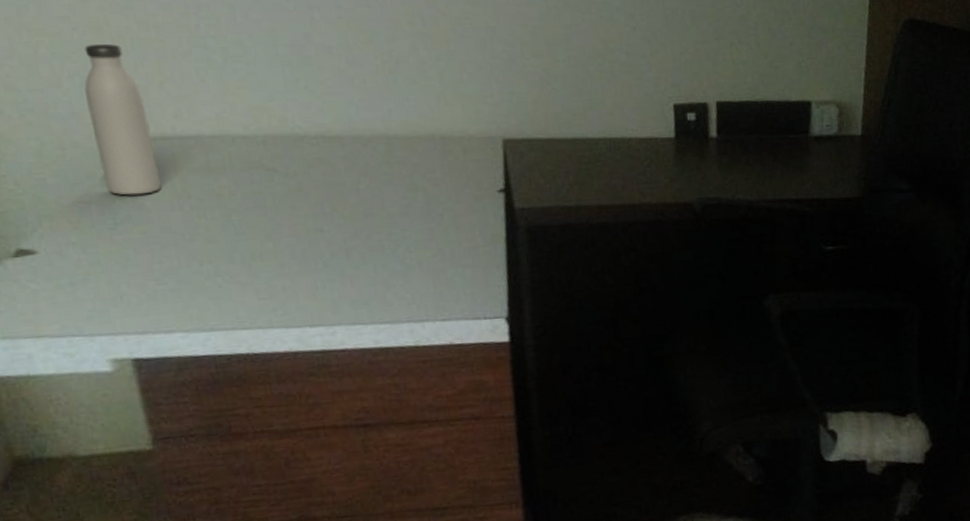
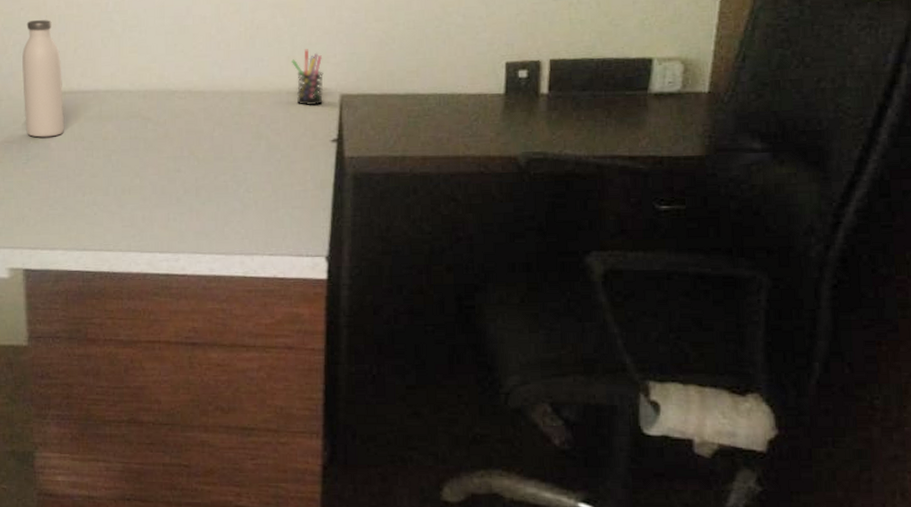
pen holder: none [441,87,484,152] -> present [290,49,324,106]

